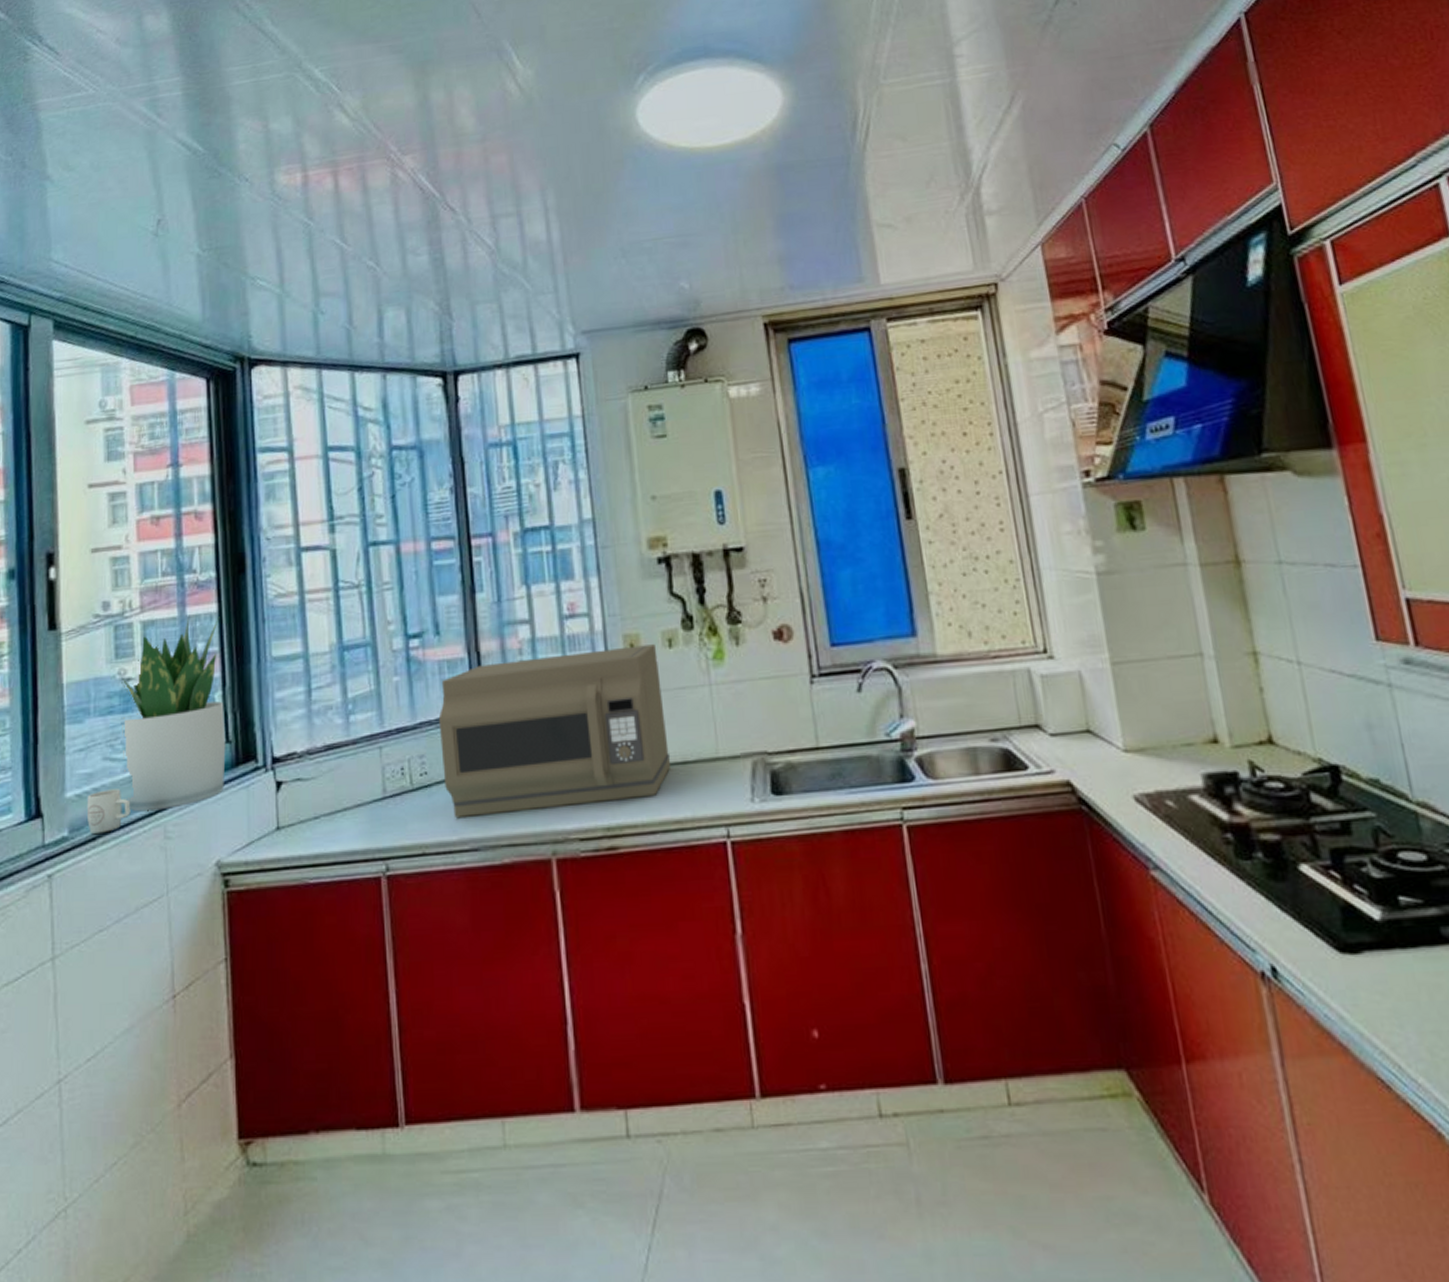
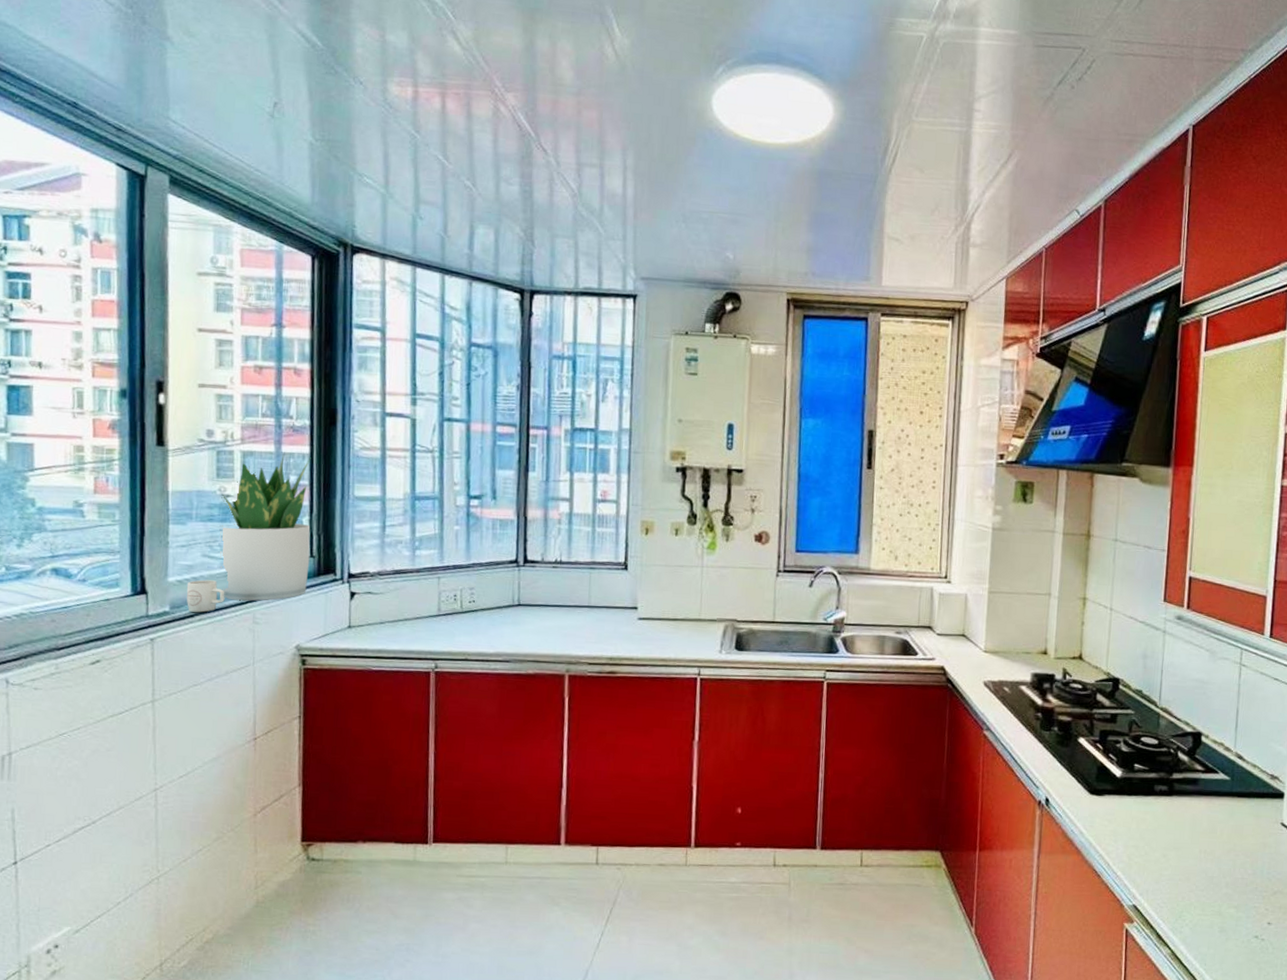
microwave: present [438,644,671,817] -> none [487,527,666,640]

